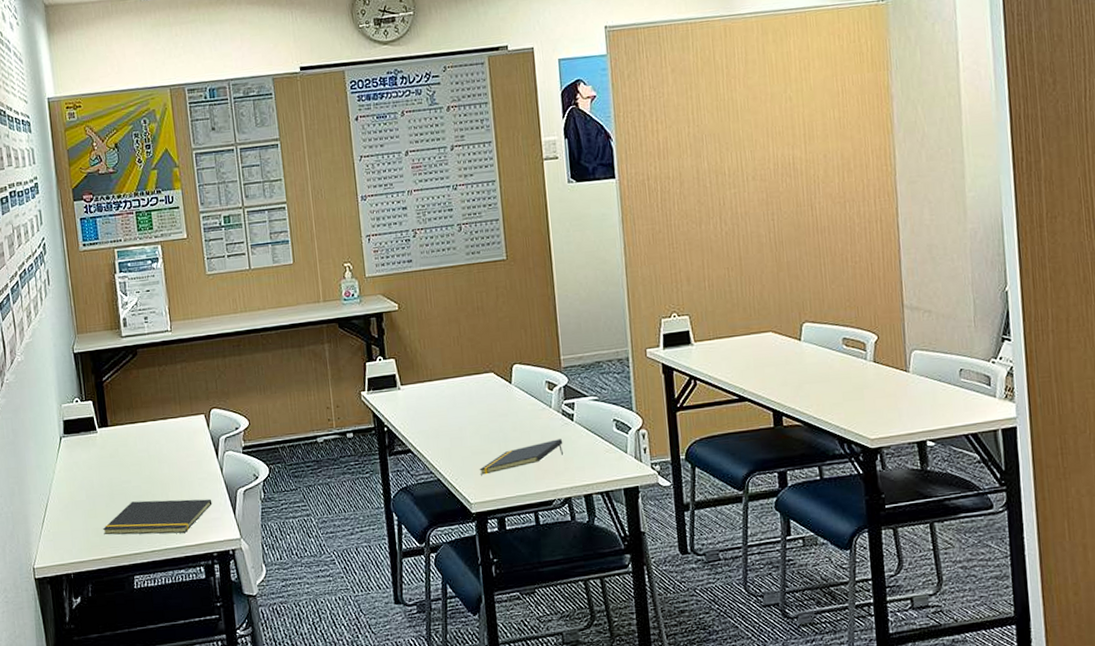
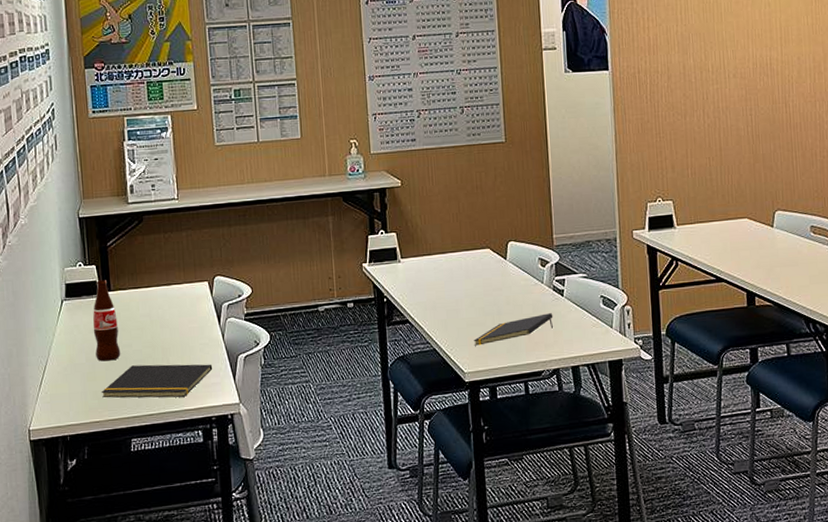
bottle: none [91,415,121,498] -> present [93,280,121,362]

